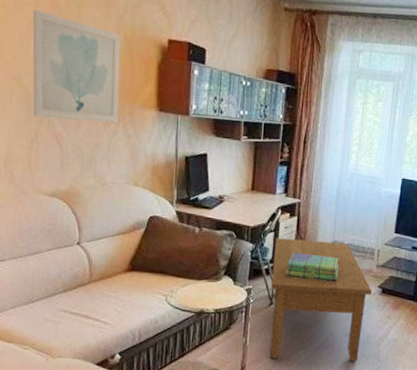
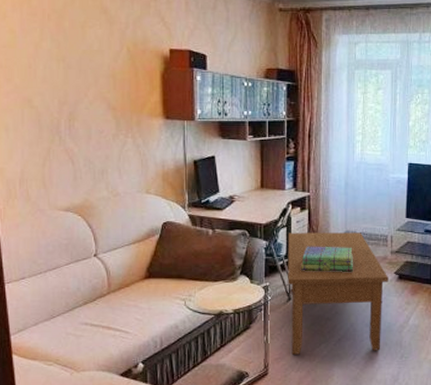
wall art: present [32,9,121,123] -> none [39,32,127,136]

